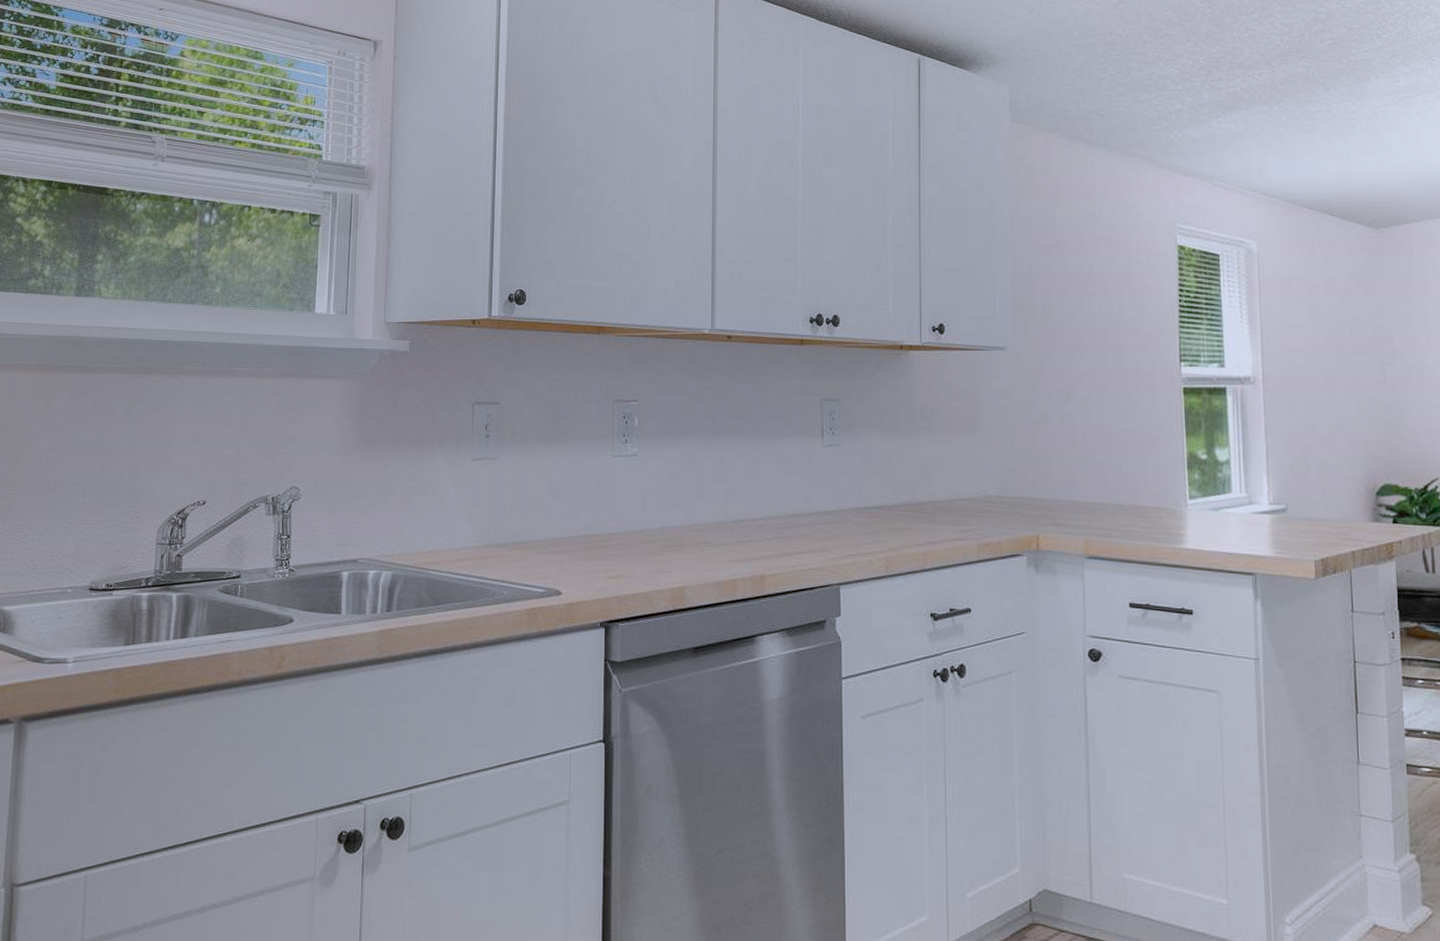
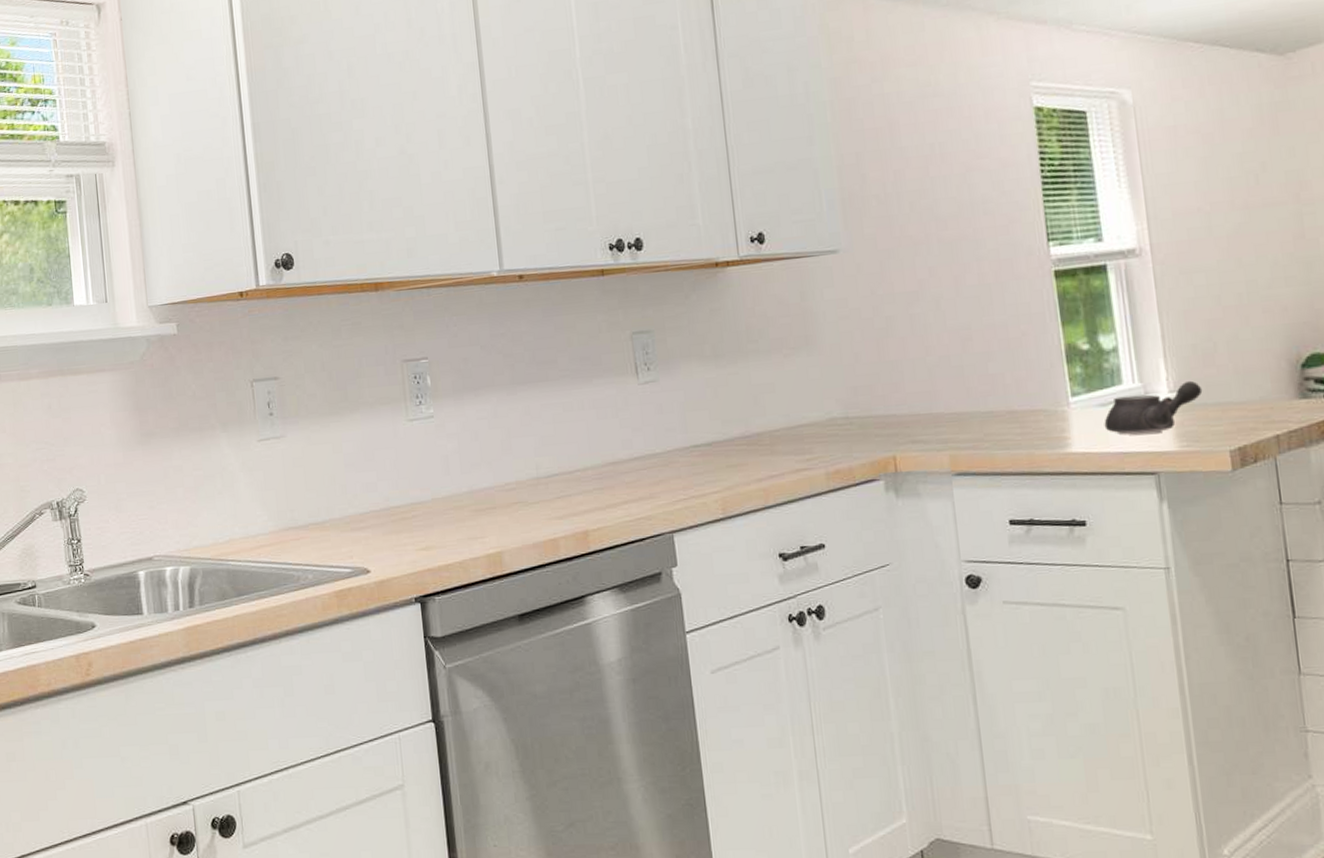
teapot: none [1214,496,1296,540] -> present [1104,380,1203,435]

